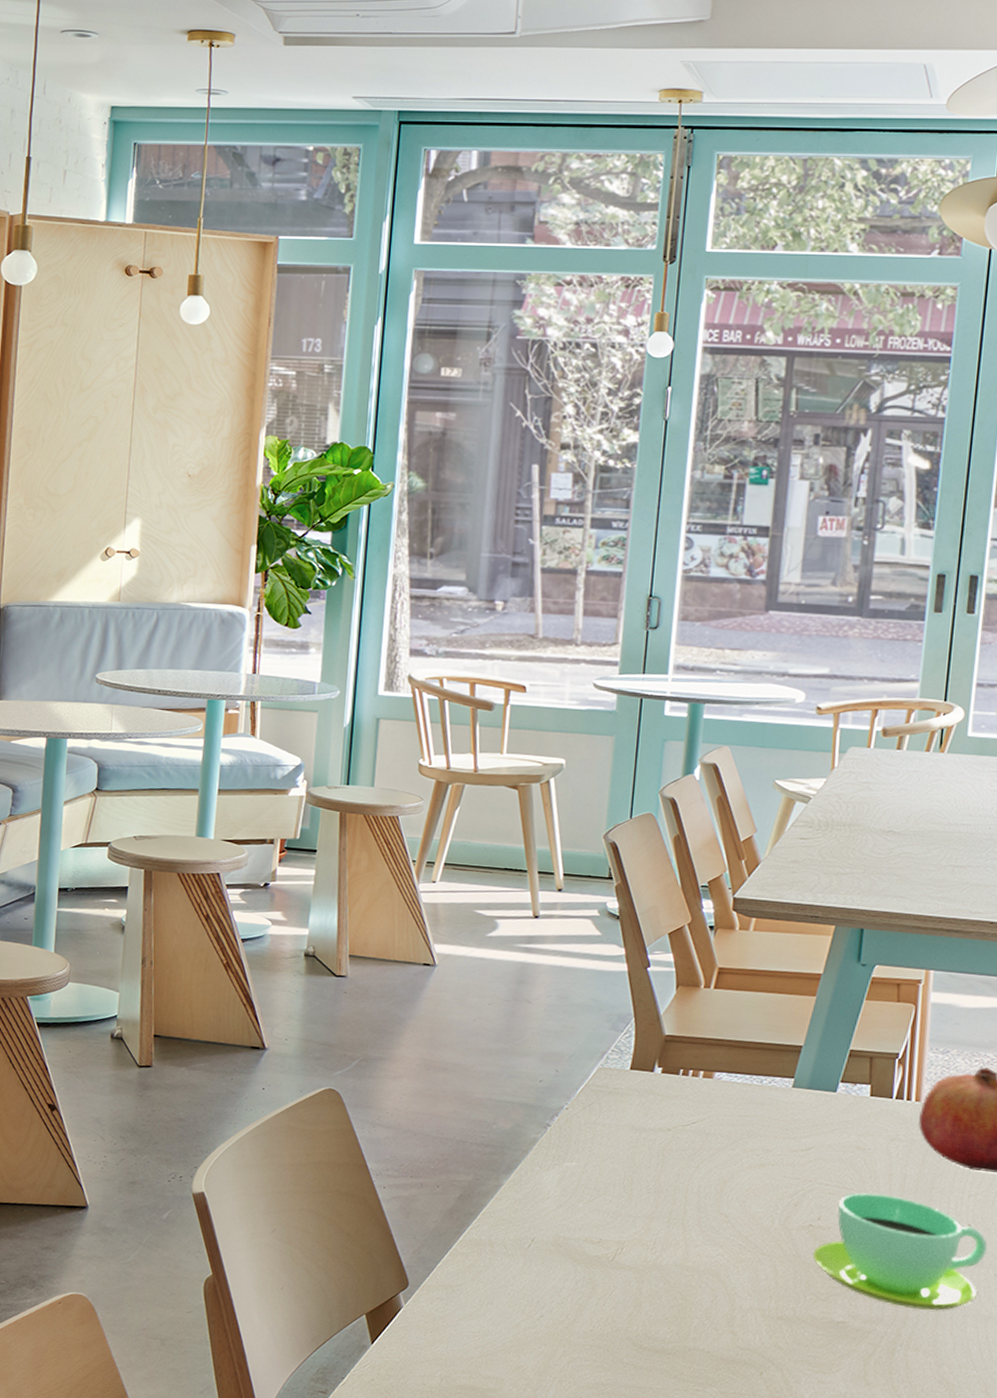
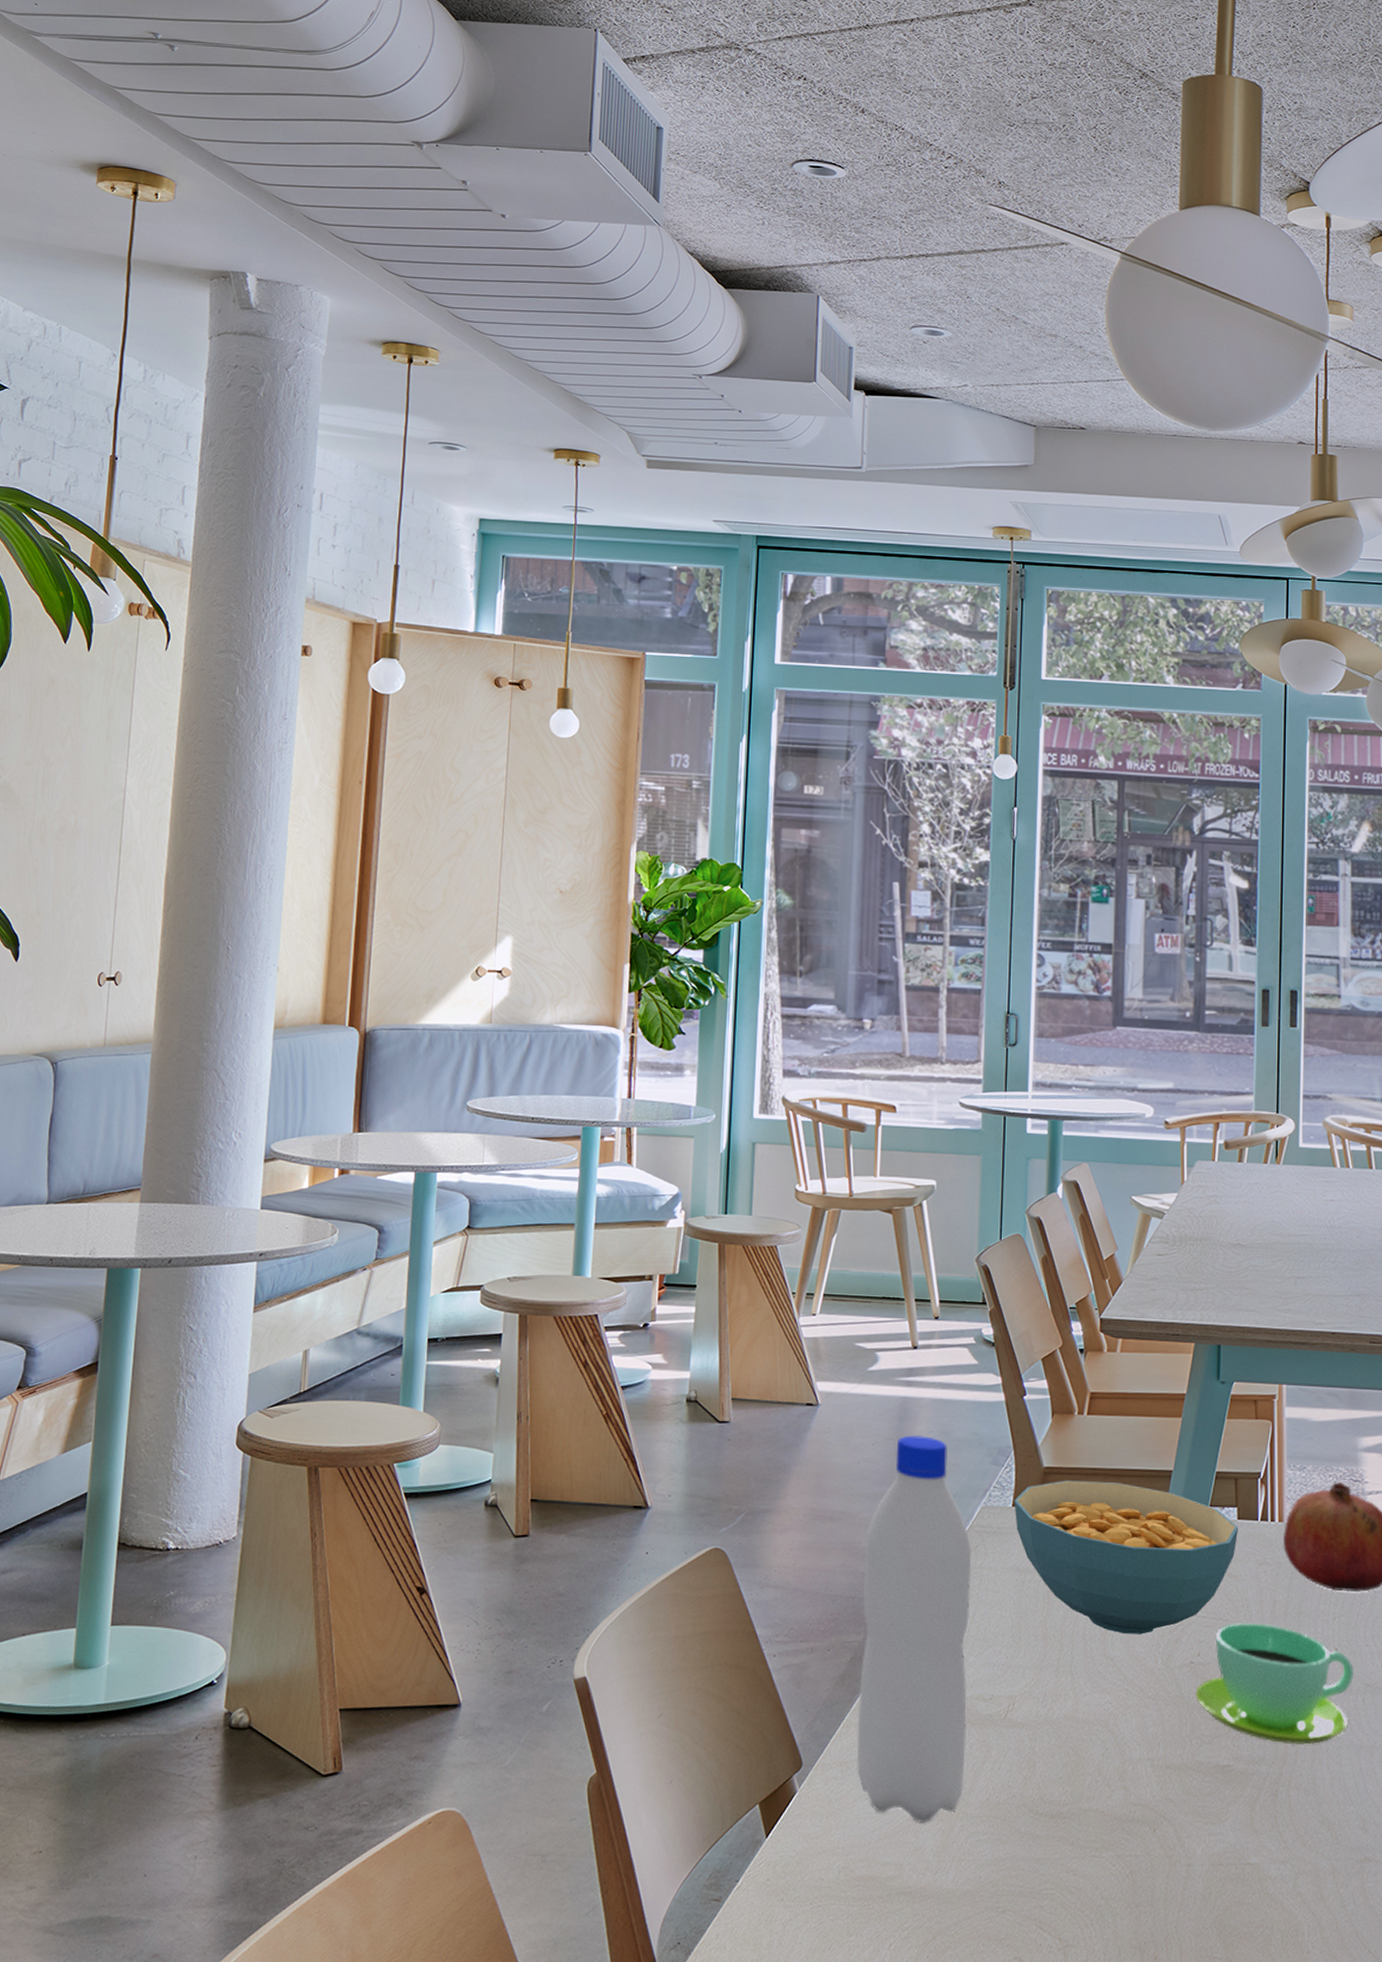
water bottle: none [461,998,586,1345] -> present [856,1435,972,1823]
cereal bowl: none [632,1048,872,1196] -> present [1014,1480,1239,1635]

